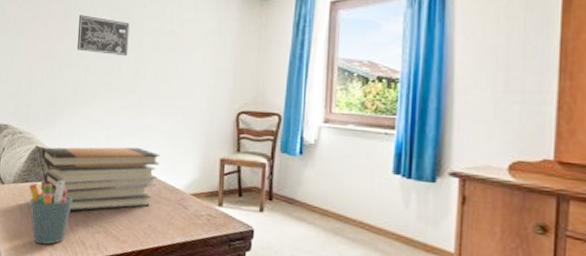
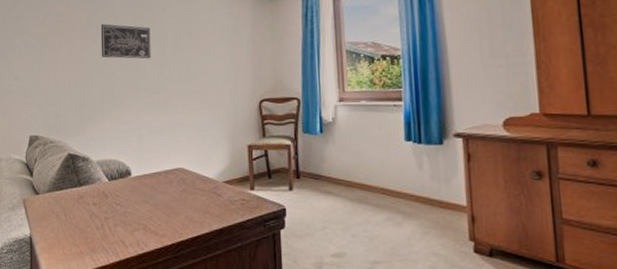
pen holder: present [28,180,73,245] -> none [64,183,109,249]
book stack: present [41,147,160,211] -> none [74,143,191,213]

